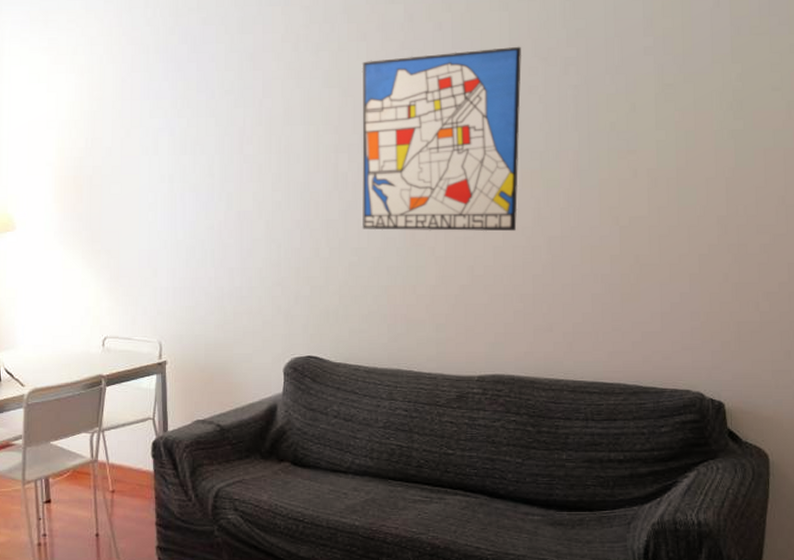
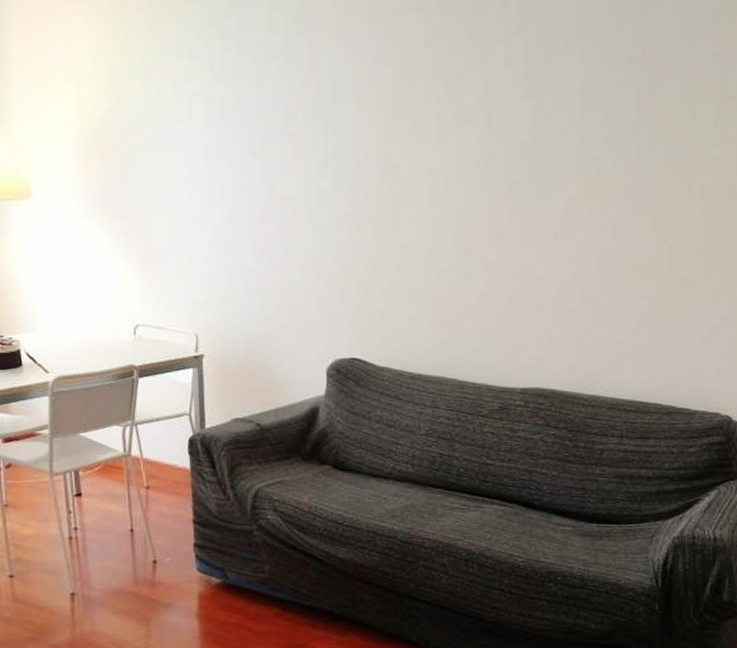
wall art: present [362,46,521,232] -> none [413,37,587,242]

